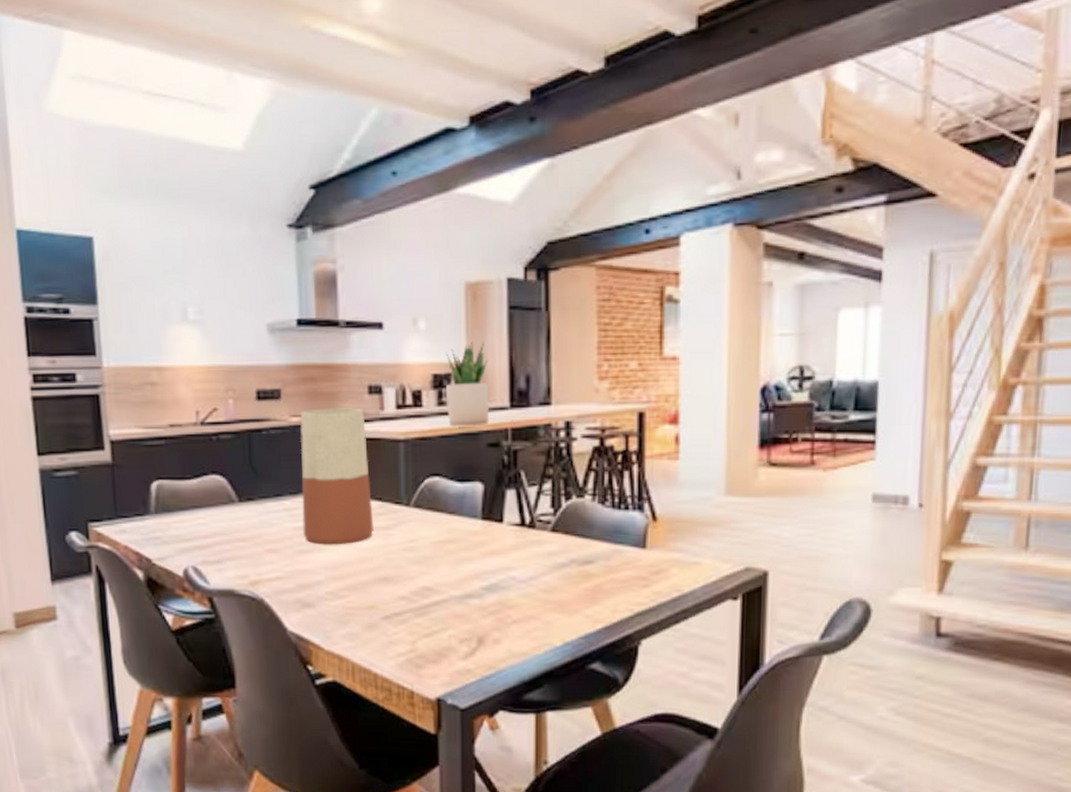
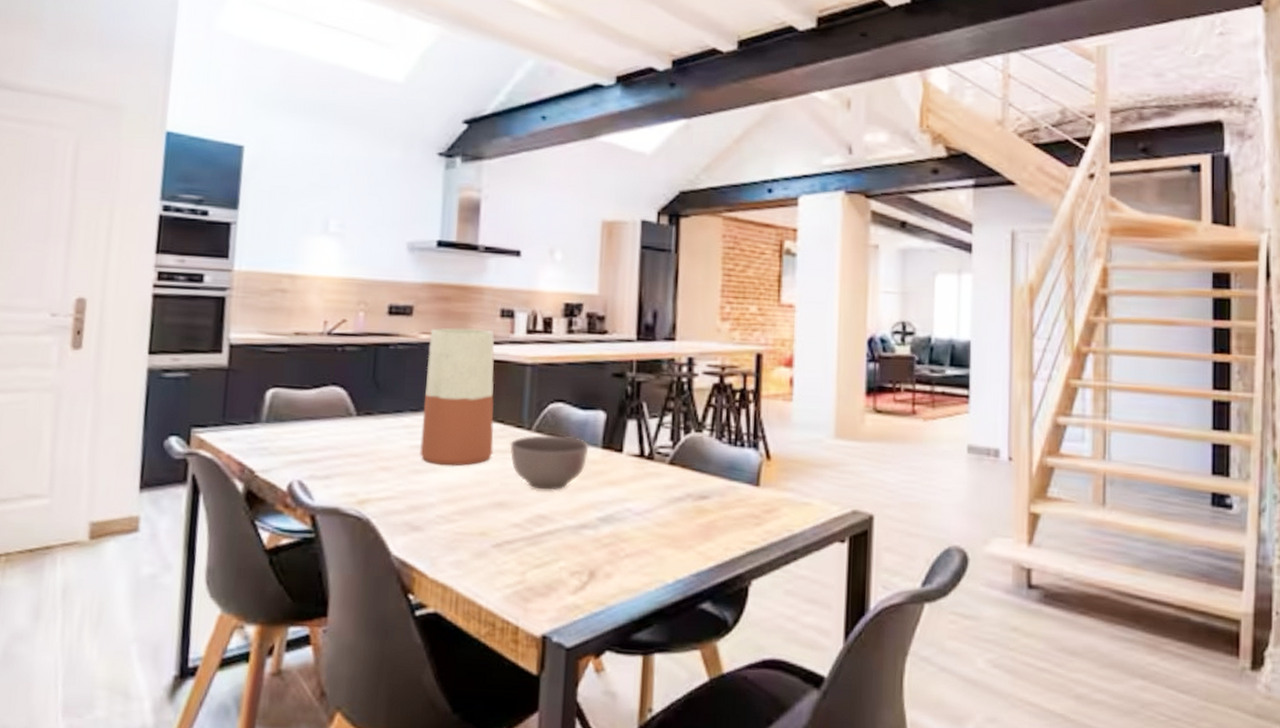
bowl: none [390,509,469,563] -> present [510,435,589,490]
planter: present [445,341,490,427] -> none [575,275,619,356]

